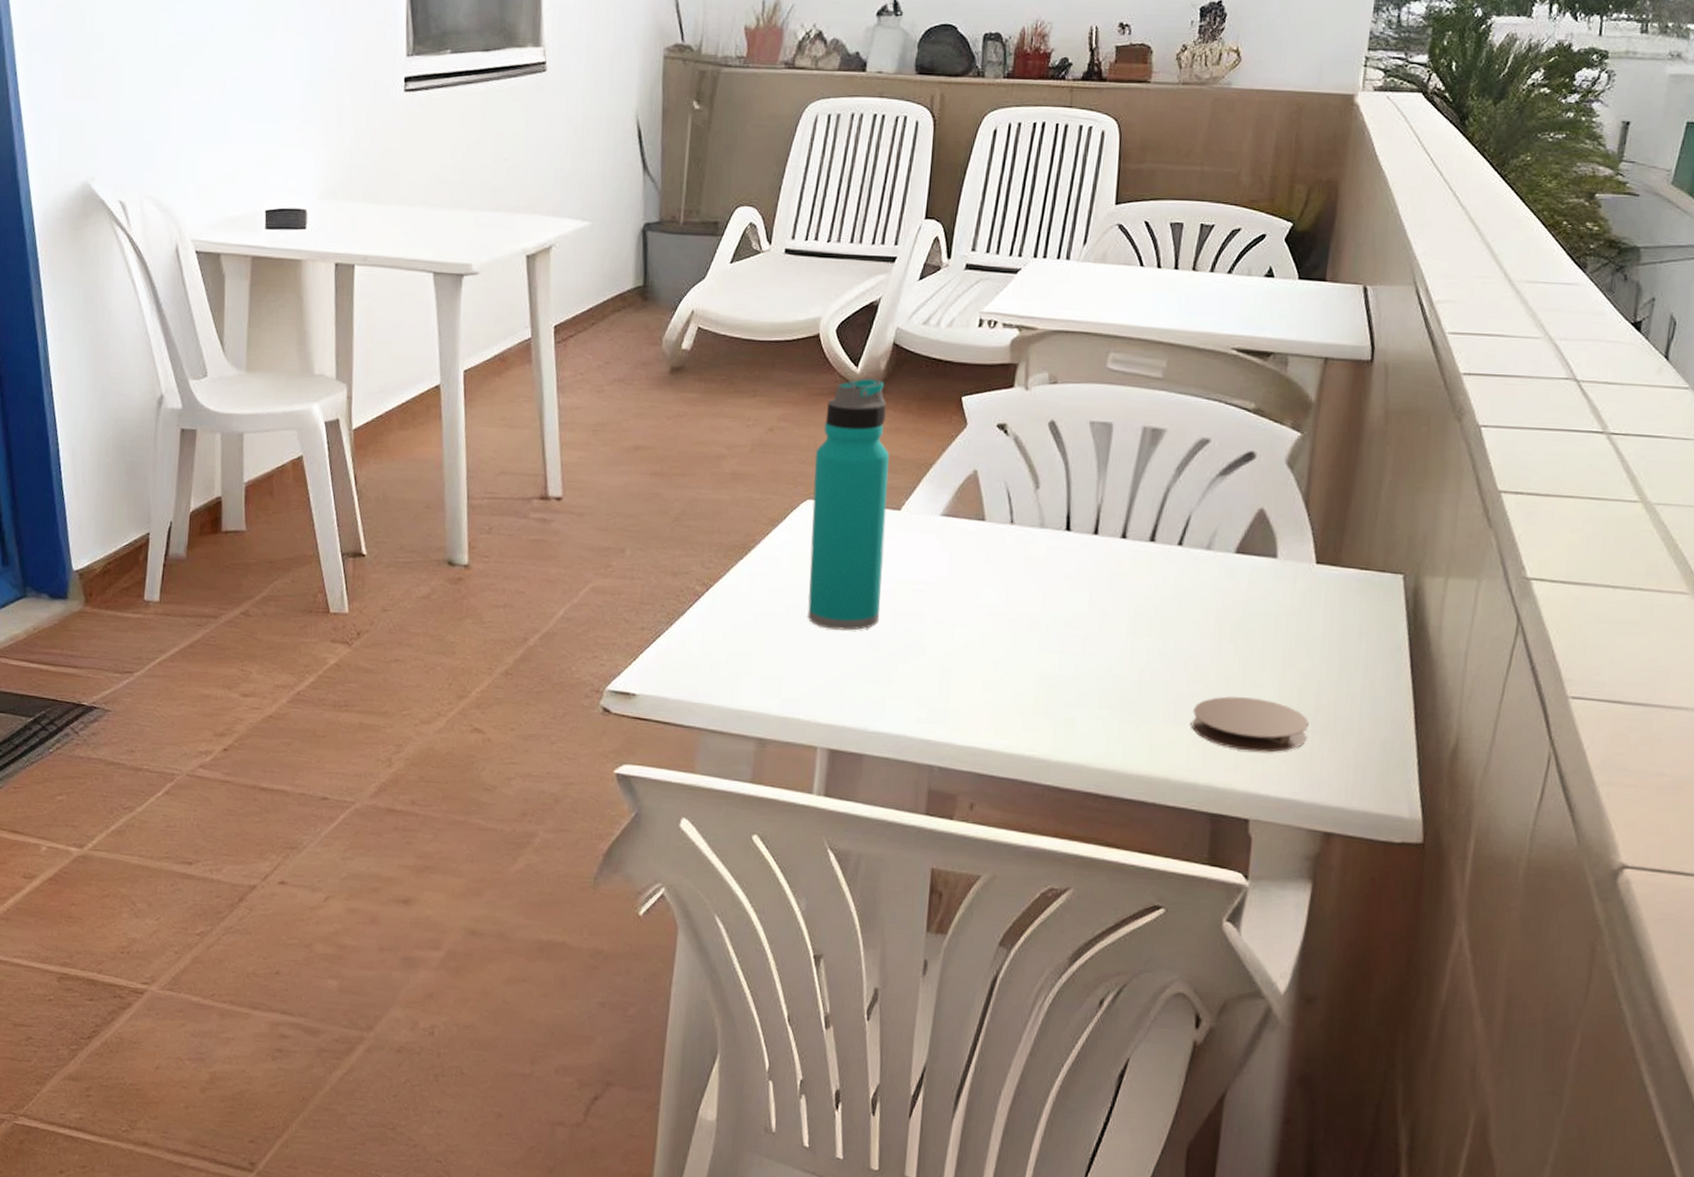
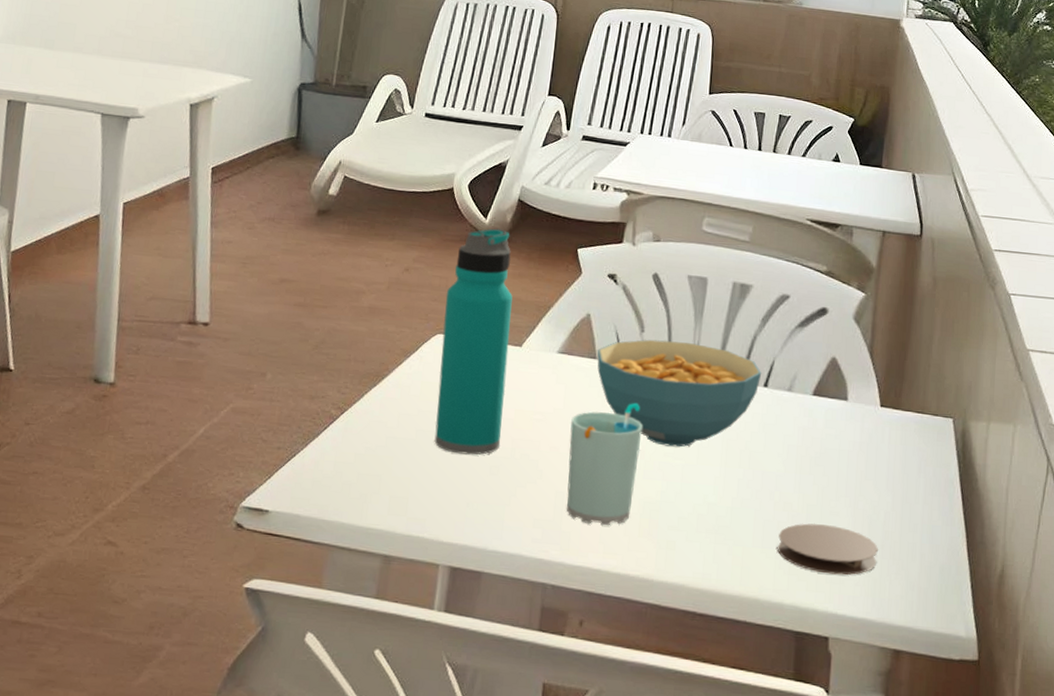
cup: none [953,569,1038,703] -> present [566,403,643,526]
cereal bowl: none [985,496,1176,616] -> present [596,339,762,447]

